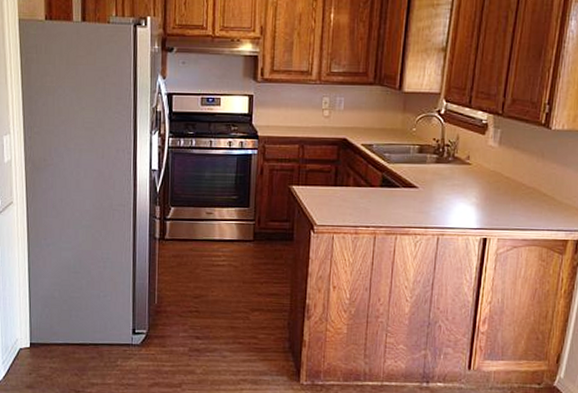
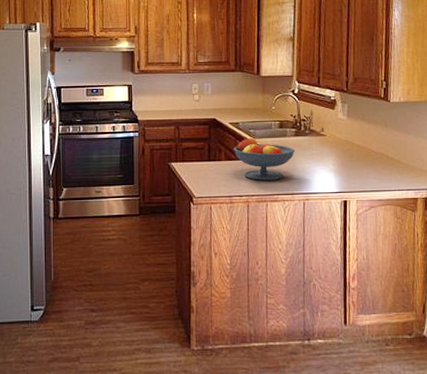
fruit bowl: none [364,162,435,211] -> present [234,137,296,180]

